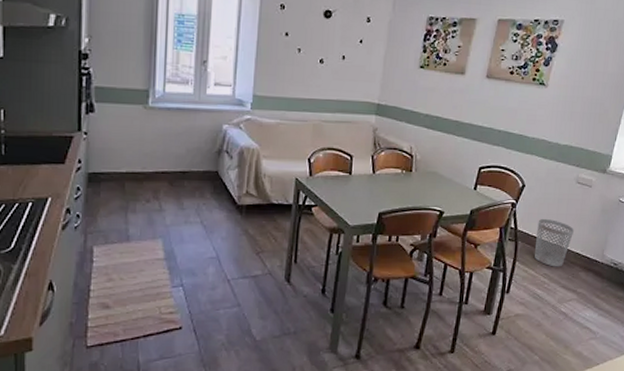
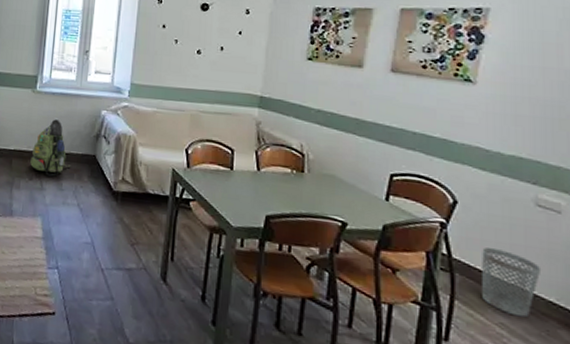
backpack: none [146,135,192,197] -> present [30,118,71,177]

